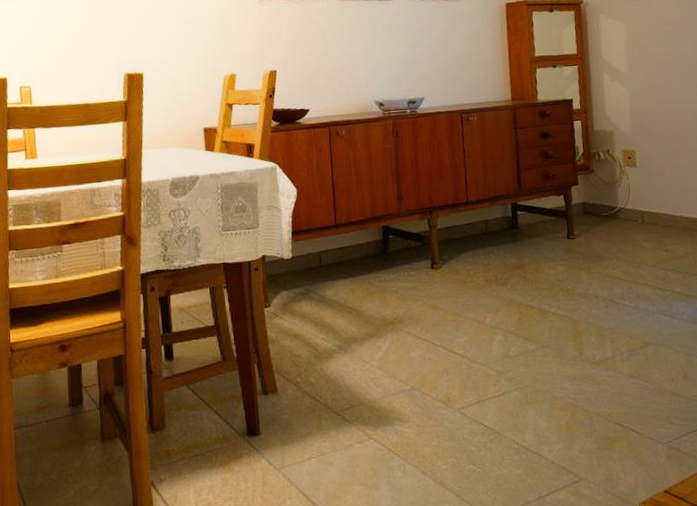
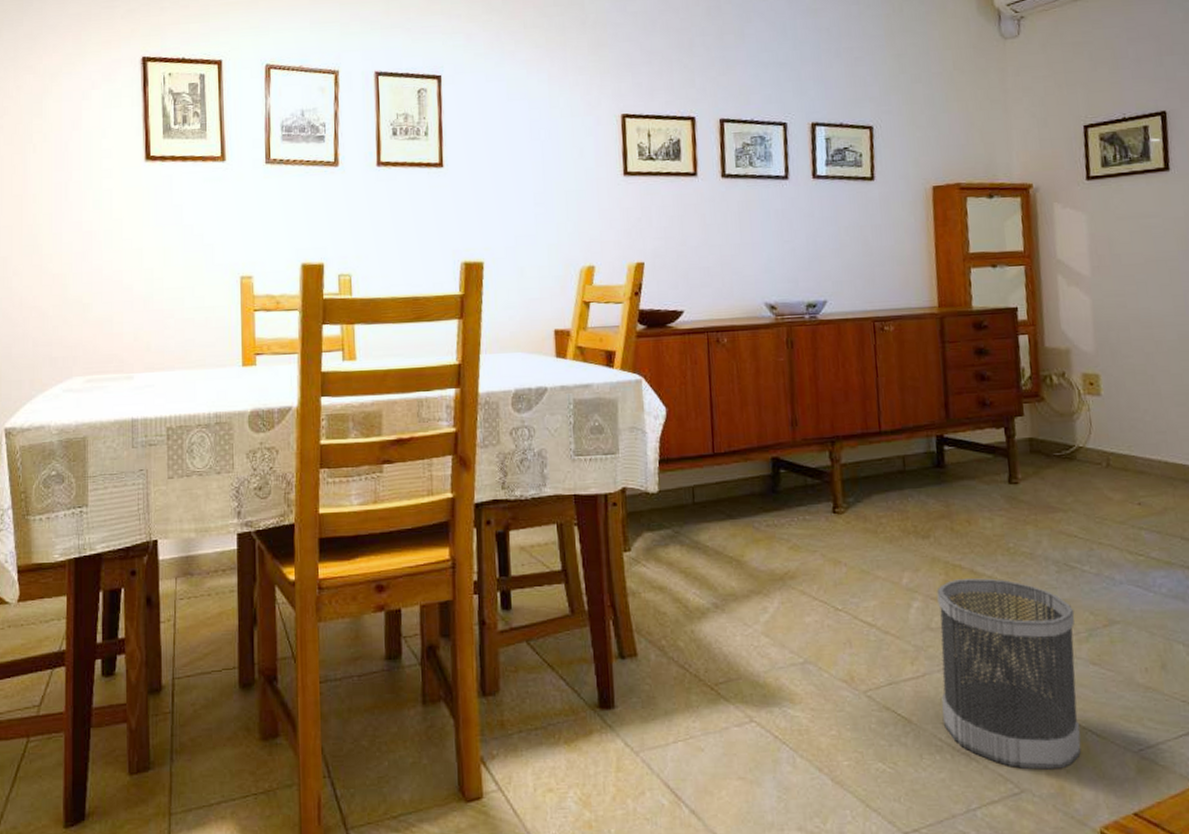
wastebasket: none [513,314,625,462] -> present [936,577,1082,770]

